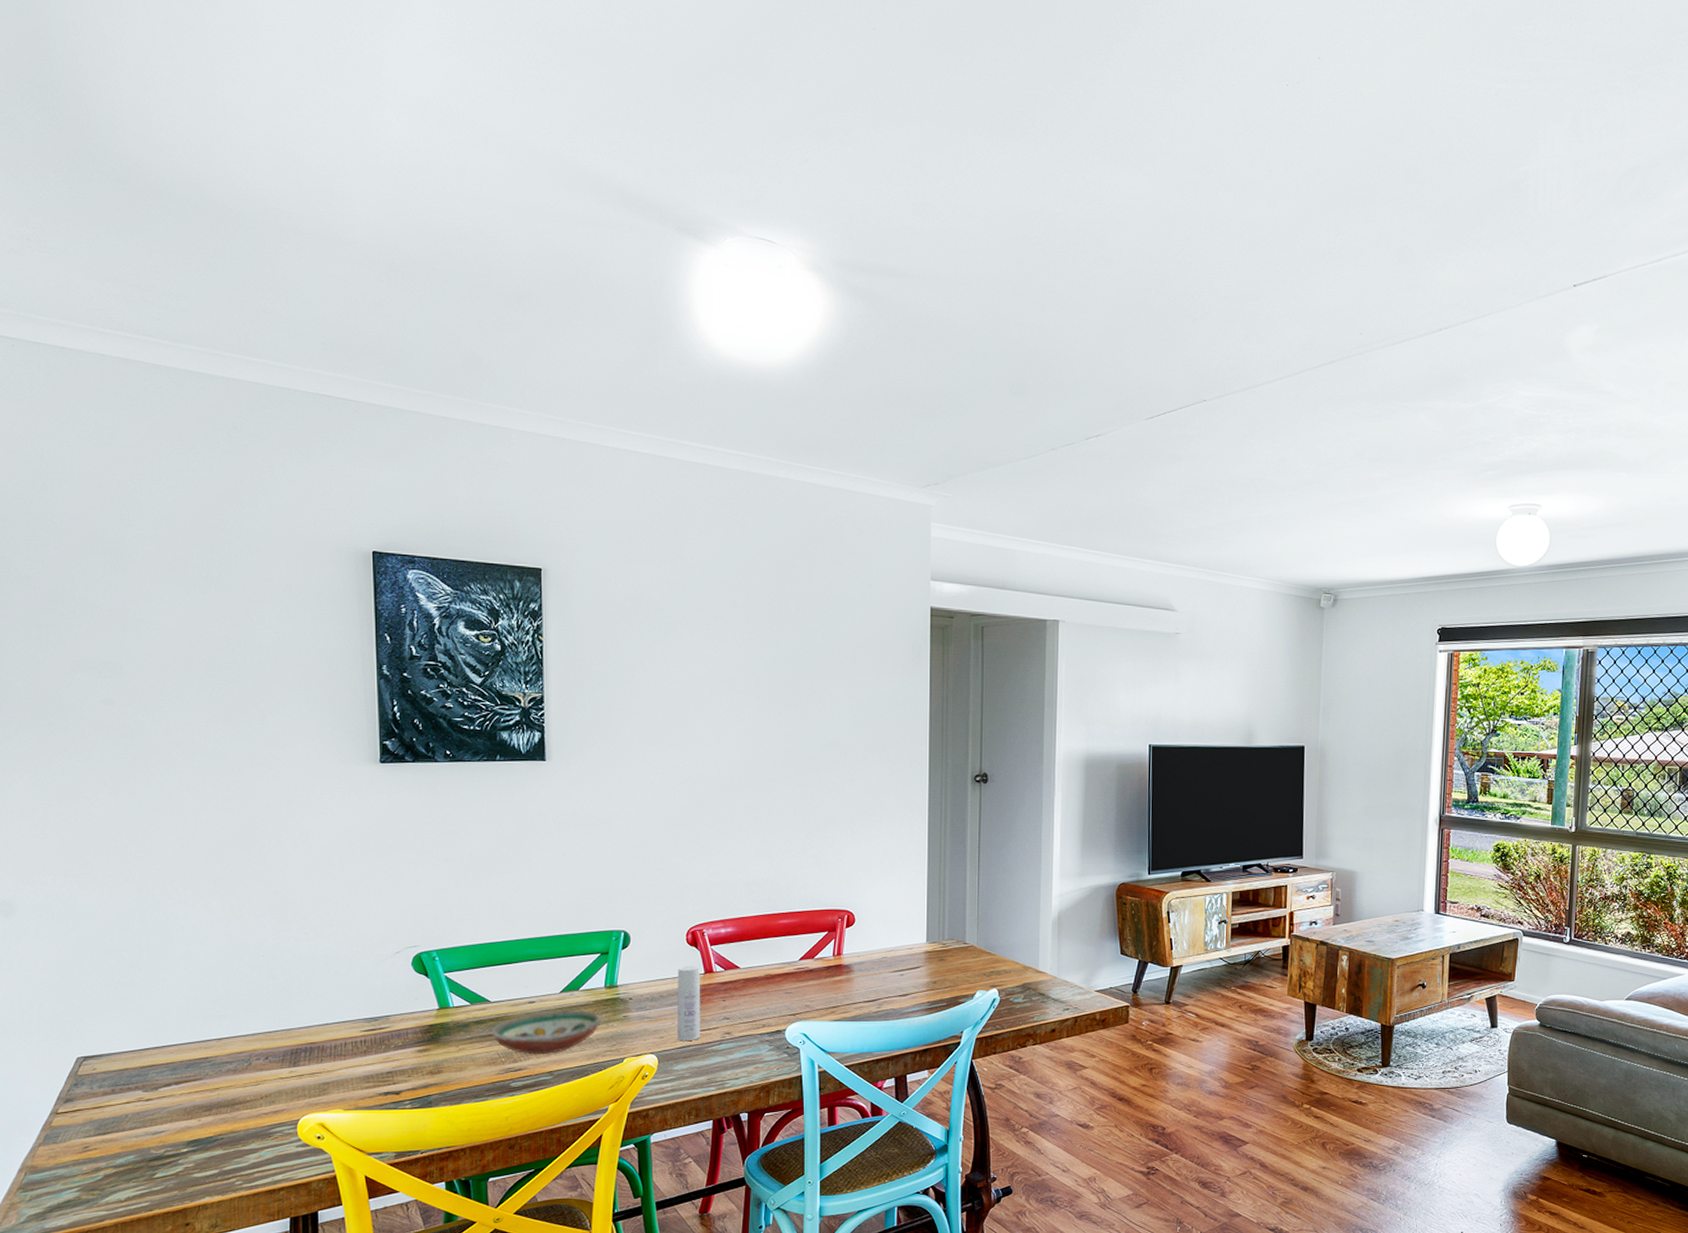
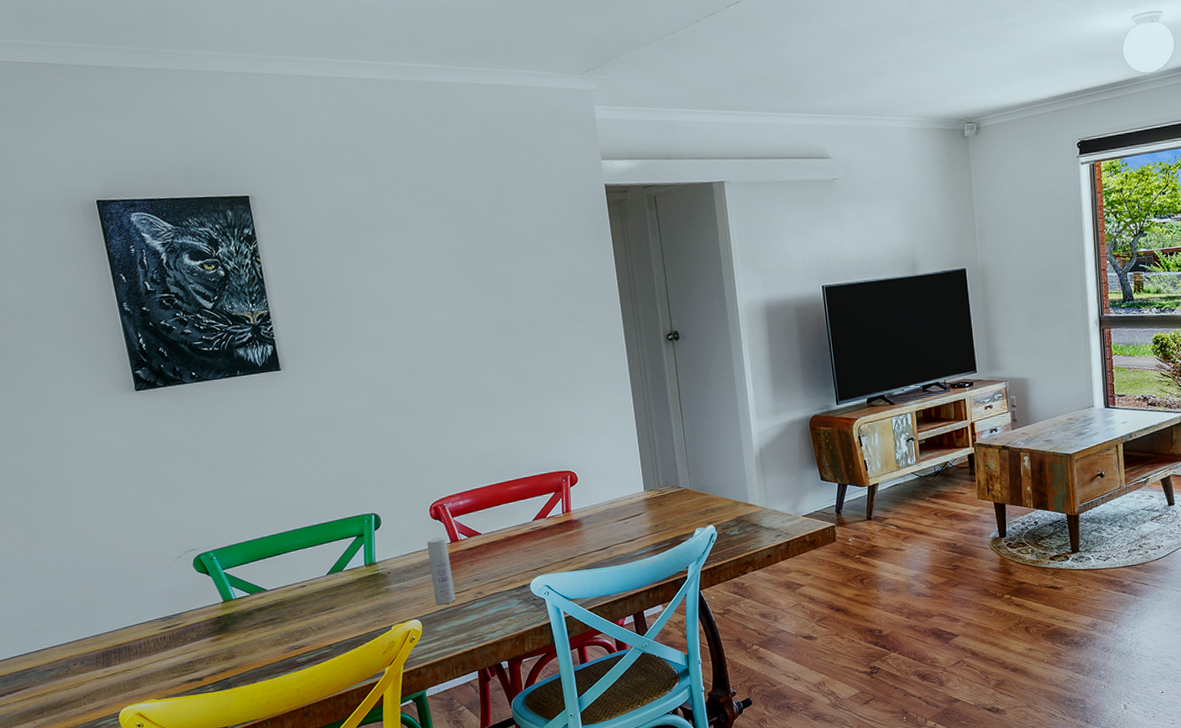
decorative bowl: present [491,1009,602,1055] -> none [272,587,368,632]

